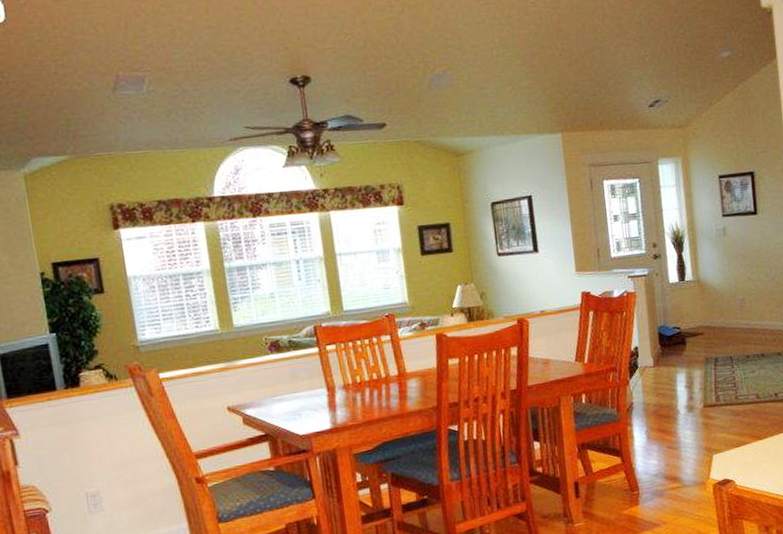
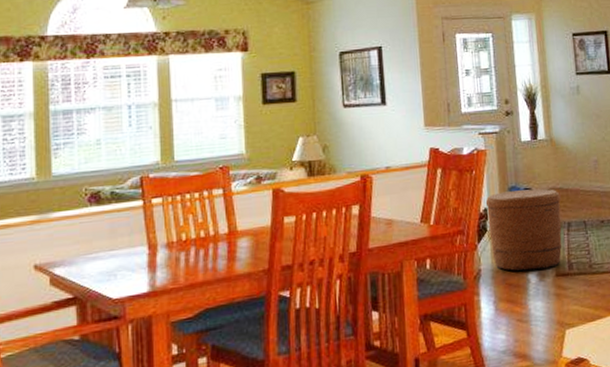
basket: none [636,327,710,404] -> present [485,188,562,271]

